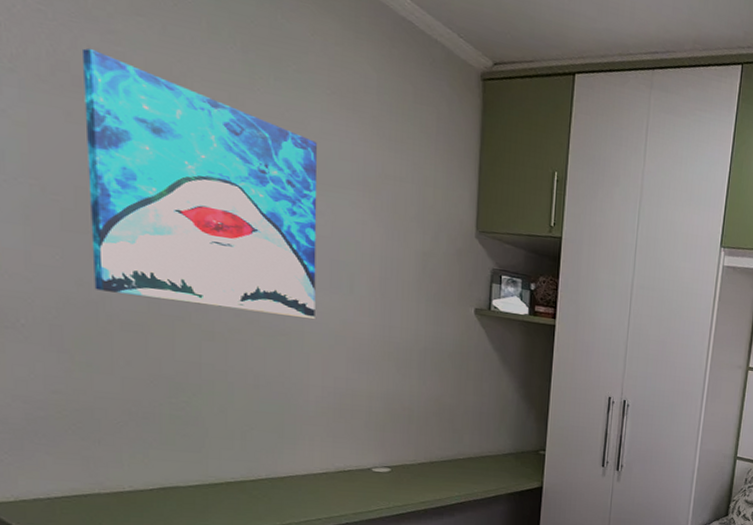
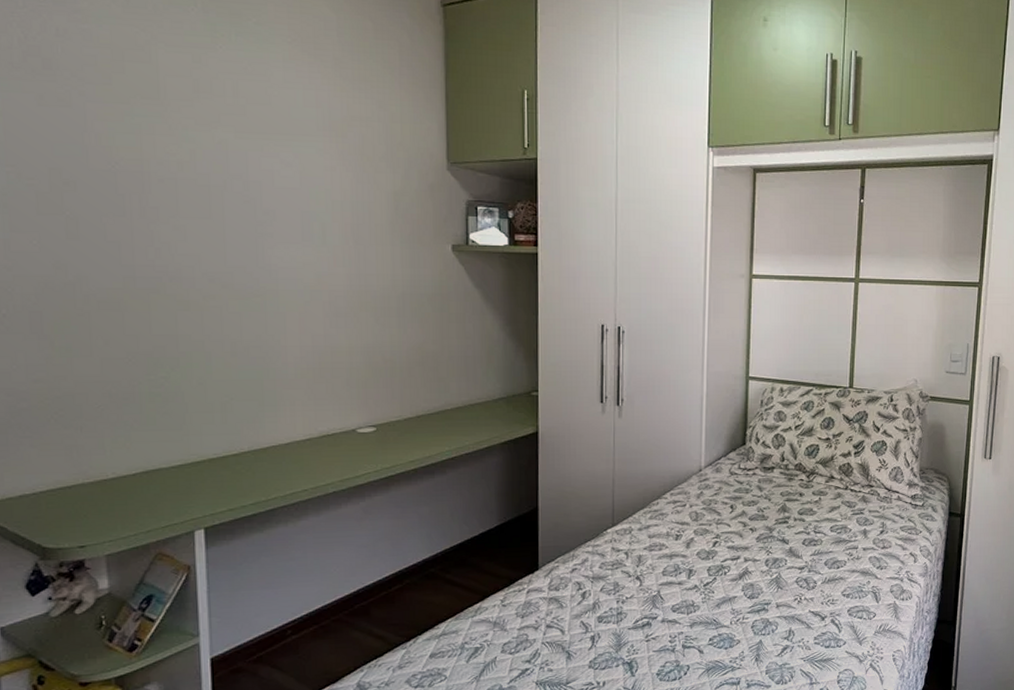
wall art: present [81,48,317,320] -> none [50,30,289,277]

